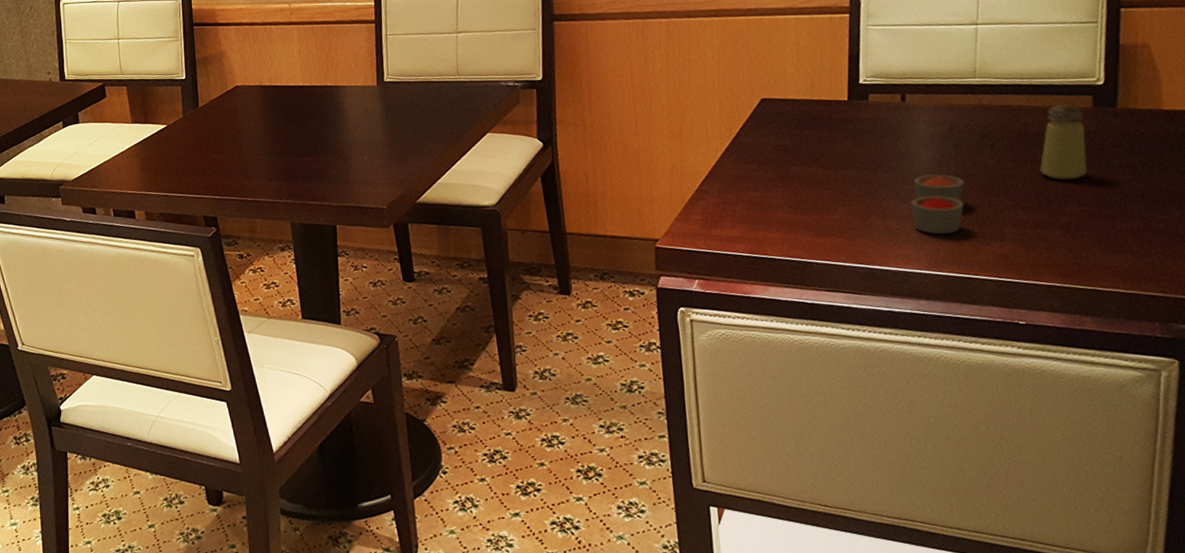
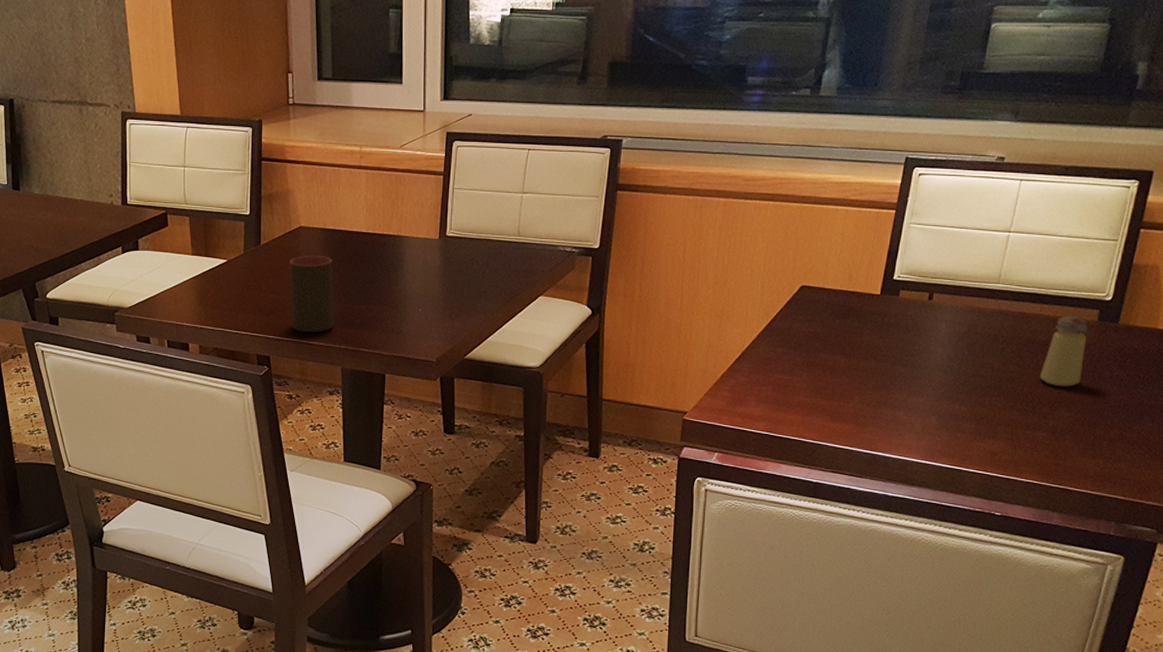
cup: none [229,112,279,190] -> present [289,256,334,332]
candle: present [911,174,965,235] -> none [919,372,971,428]

